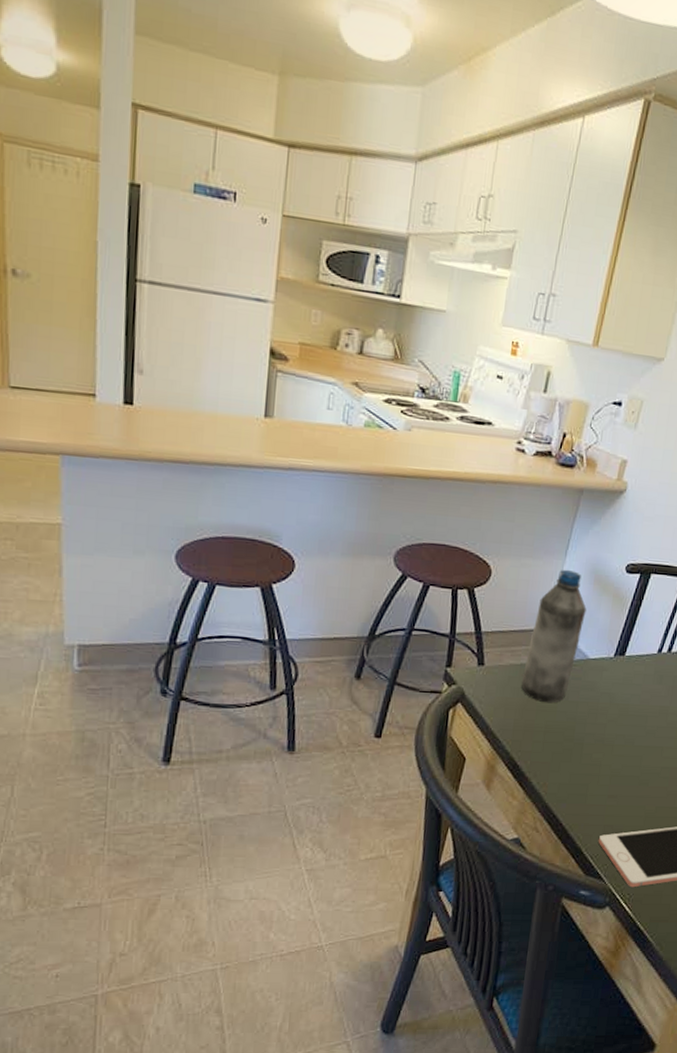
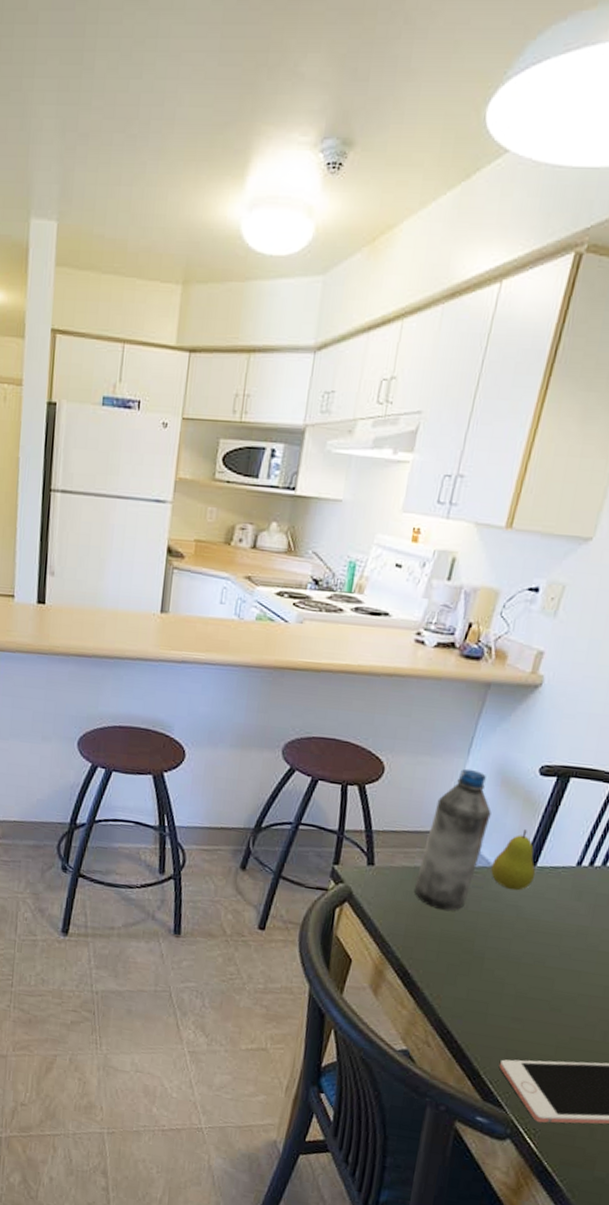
fruit: none [587,623,624,679] -> present [491,829,535,891]

